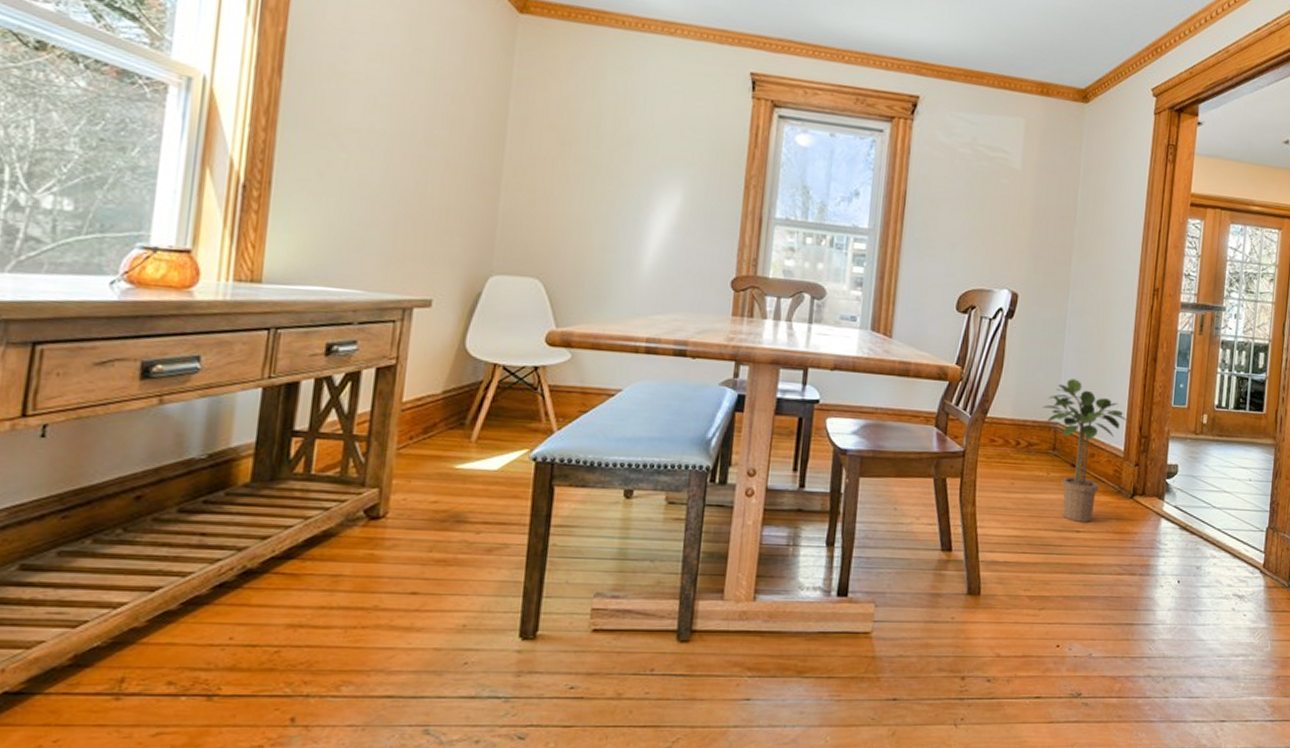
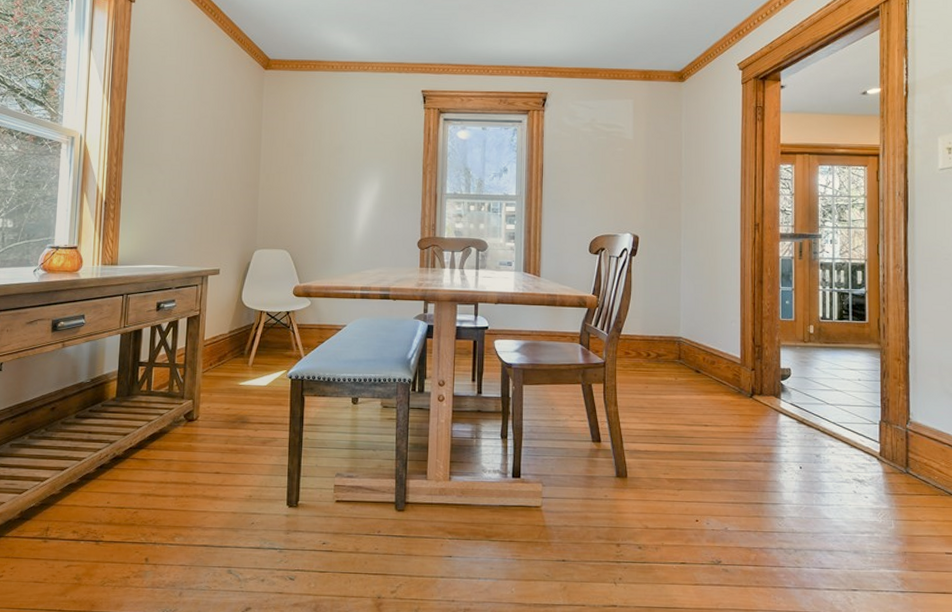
potted plant: present [1043,379,1127,522] -> none [667,301,741,418]

